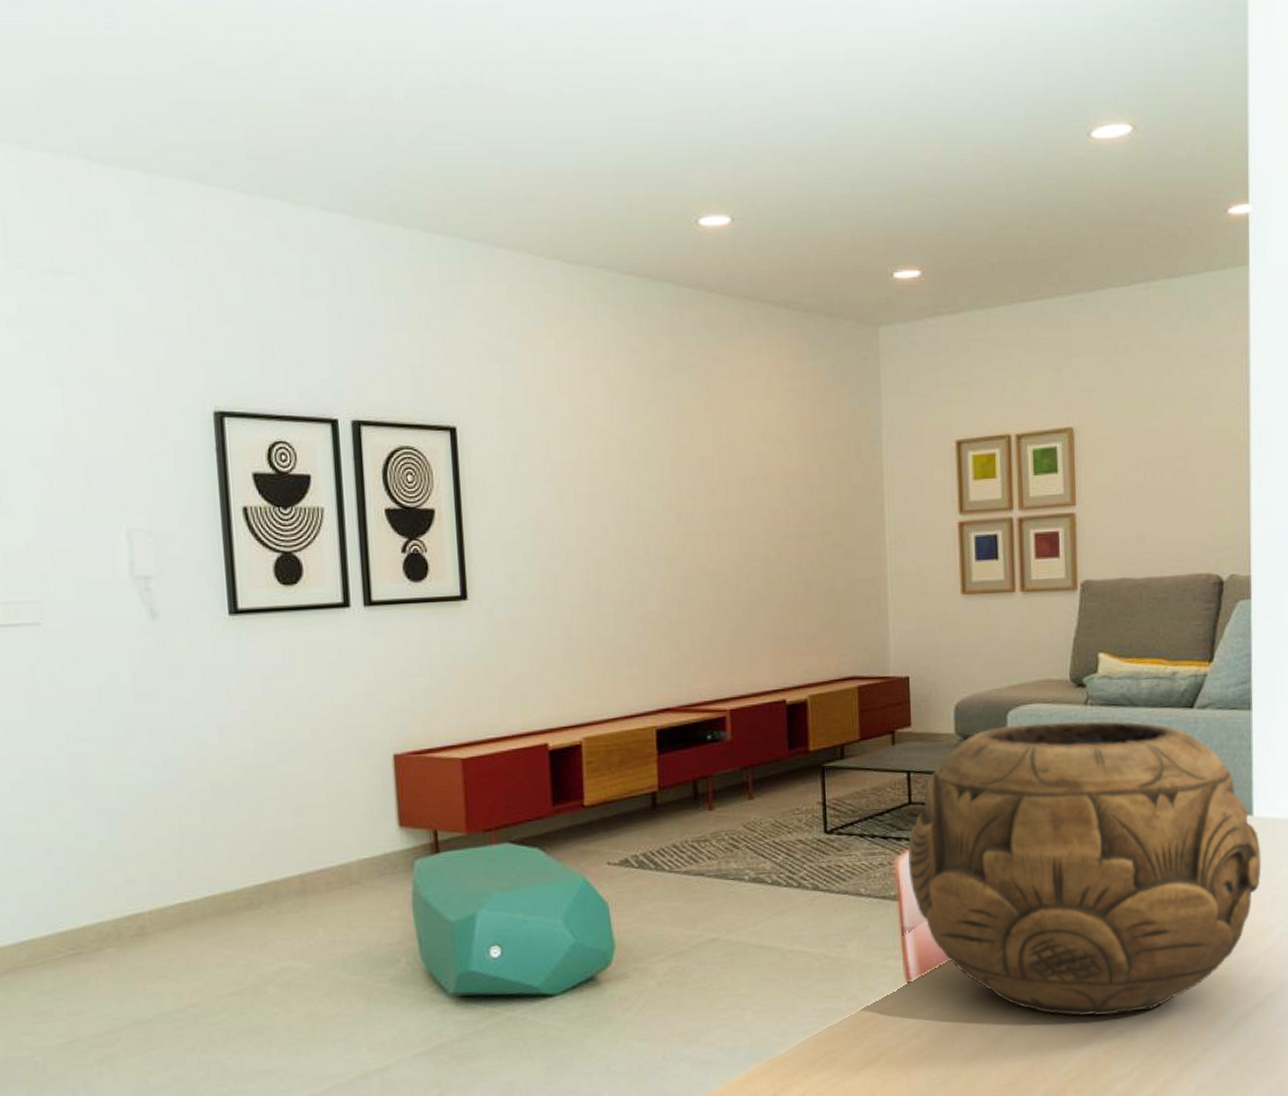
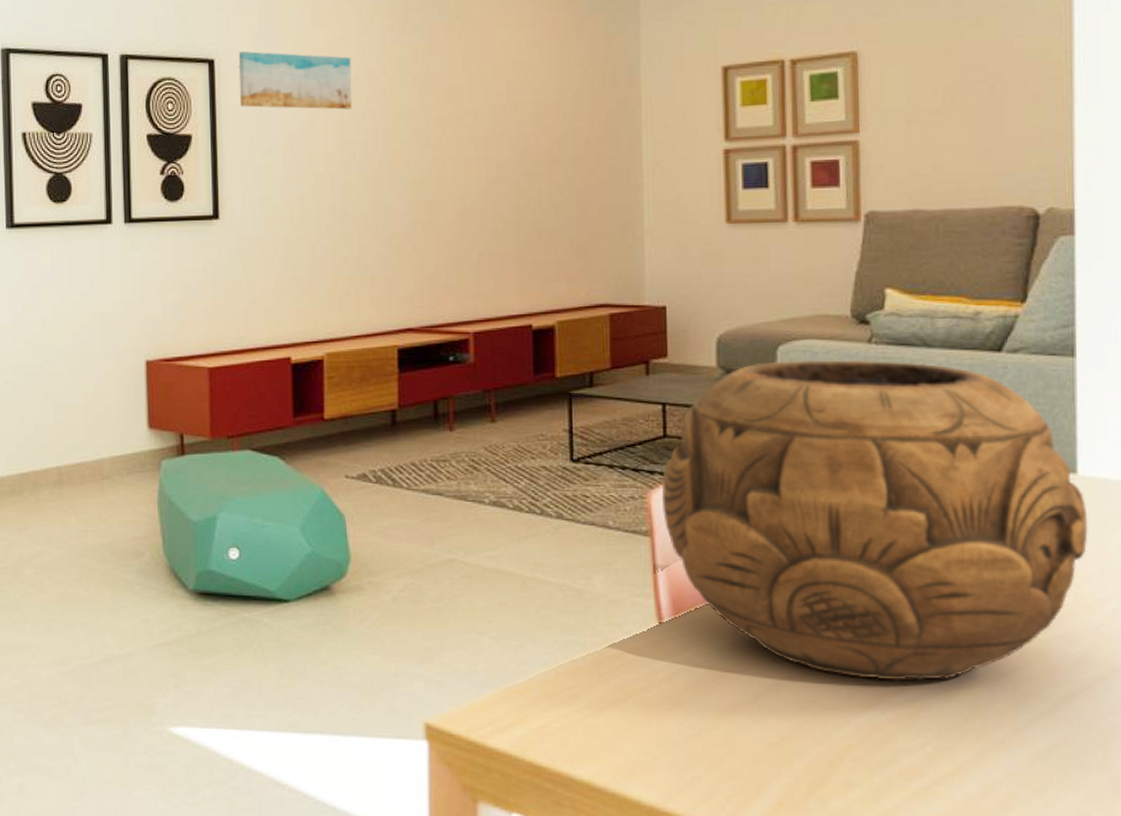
wall art: none [482,419,604,482] -> present [238,51,353,110]

